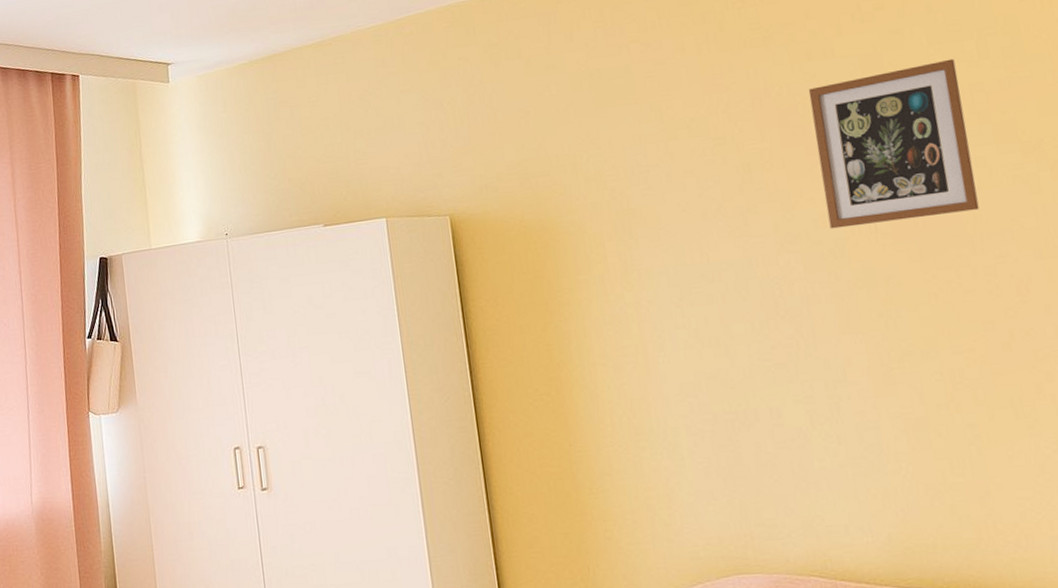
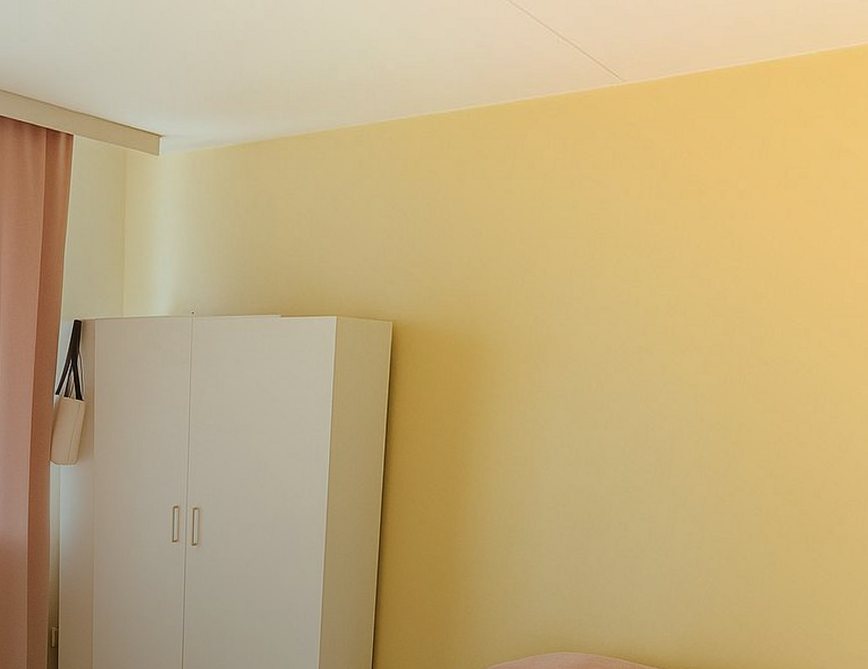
picture frame: present [808,58,980,229] -> none [708,234,851,376]

